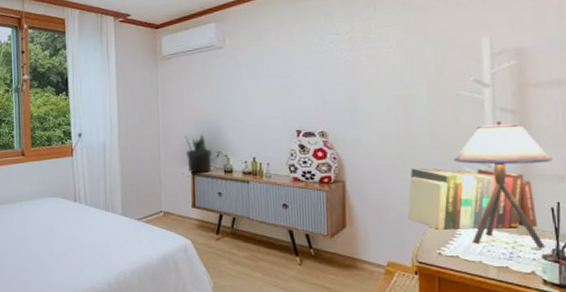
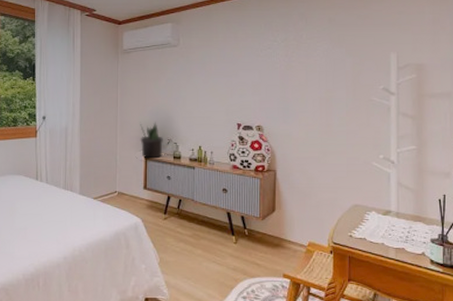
books: present [408,167,537,230] -> none [327,161,428,216]
table lamp: present [453,121,552,251] -> none [364,124,441,235]

